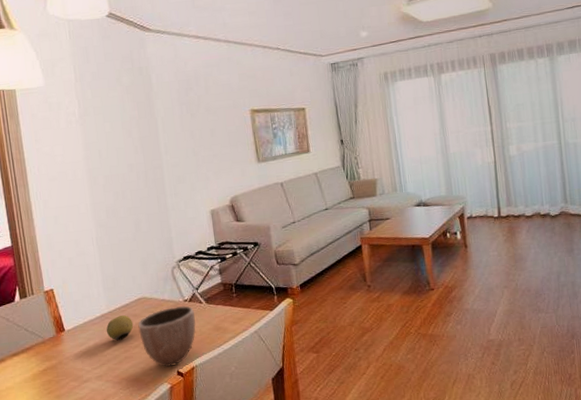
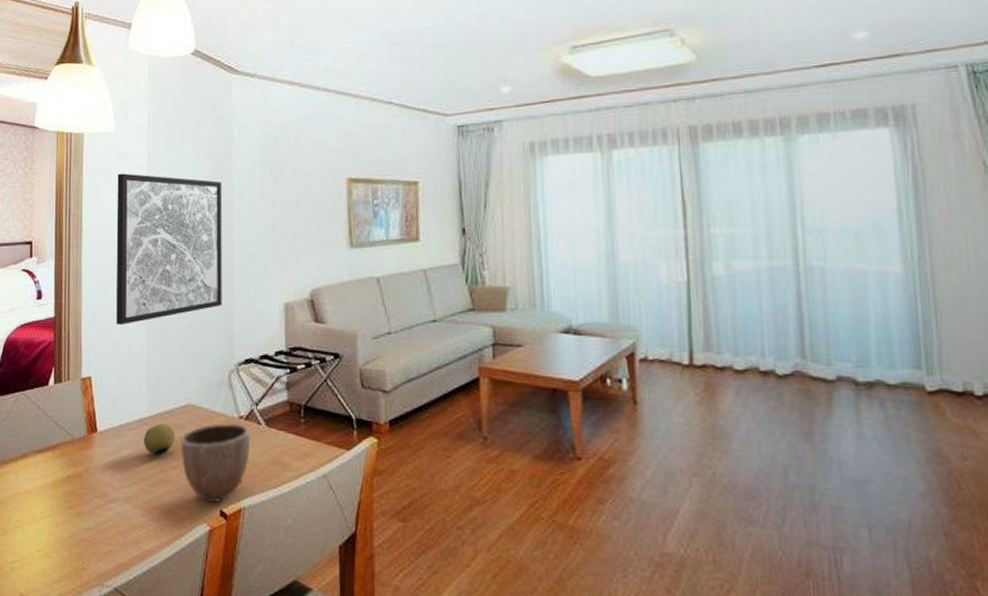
wall art: none [53,120,160,245] -> present [116,173,222,326]

